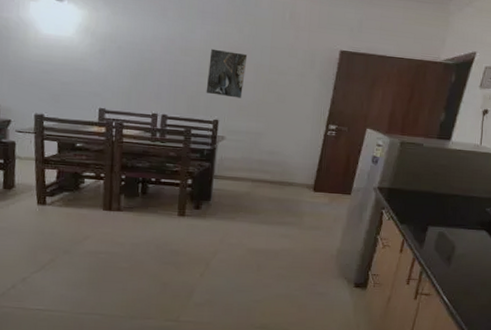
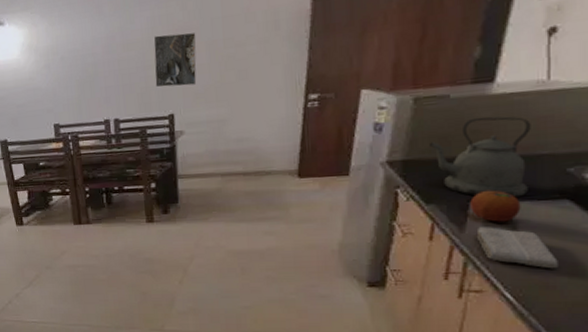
kettle: none [407,163,469,226] -> present [430,116,531,198]
fruit: none [428,218,459,243] -> present [470,190,521,222]
washcloth: none [430,244,476,280] -> present [476,226,558,269]

